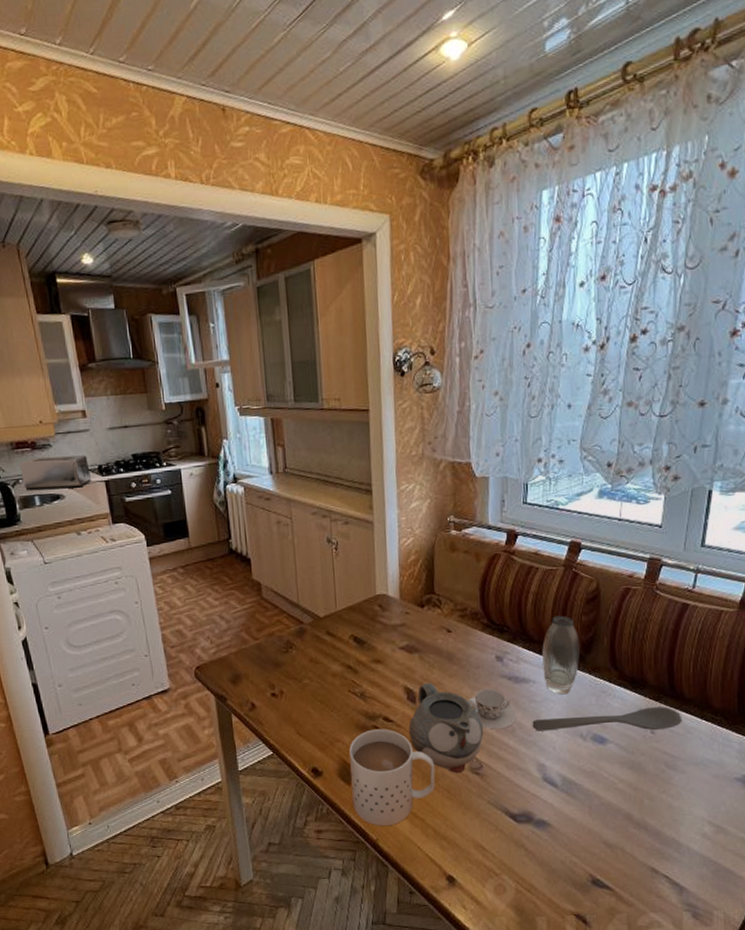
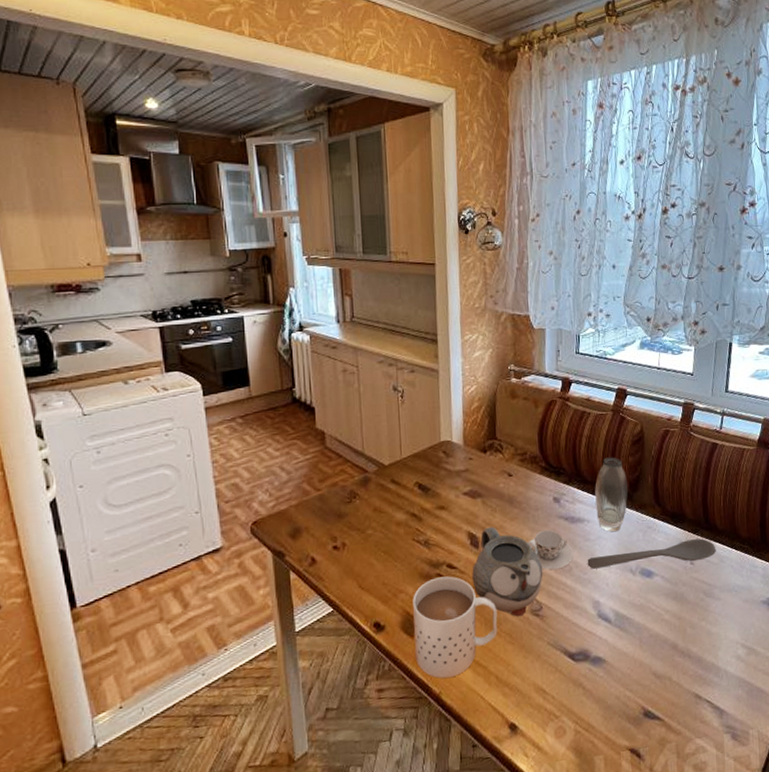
toaster: present [19,455,91,491] -> none [59,300,143,337]

